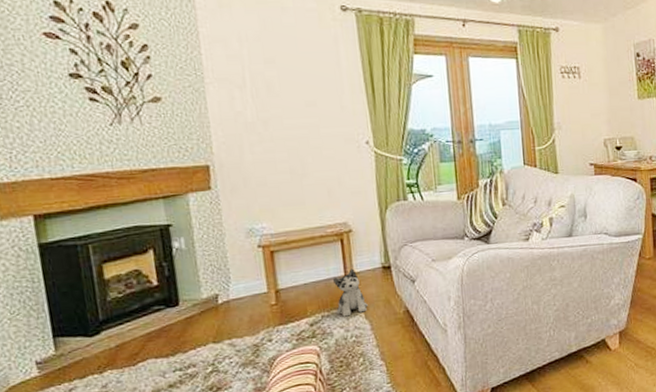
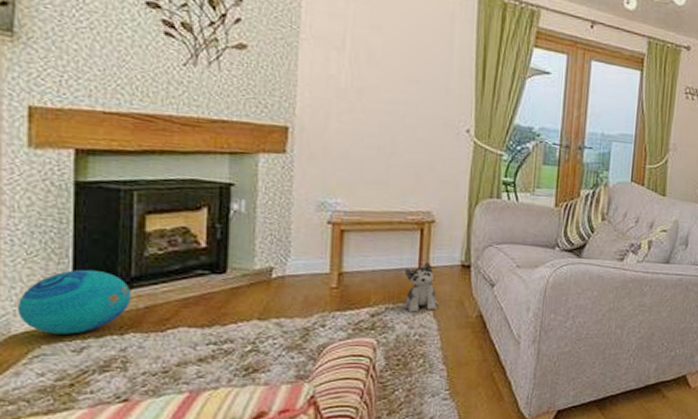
decorative ball: none [10,319,104,381] -> present [16,269,132,334]

